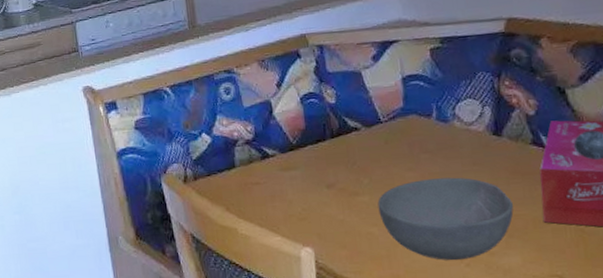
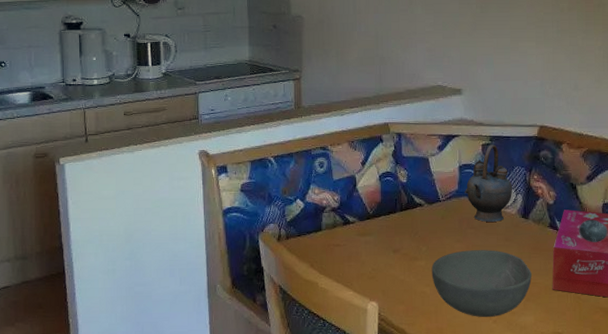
teapot: none [412,47,477,144] -> present [464,144,513,222]

